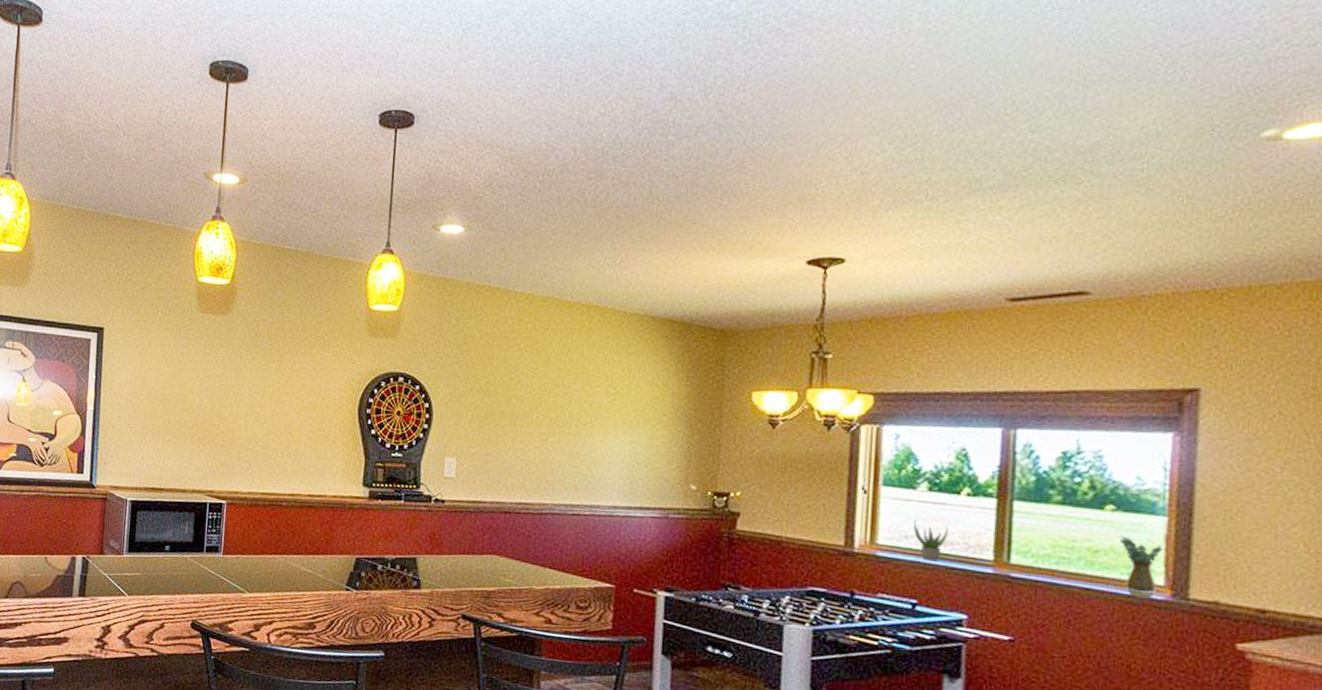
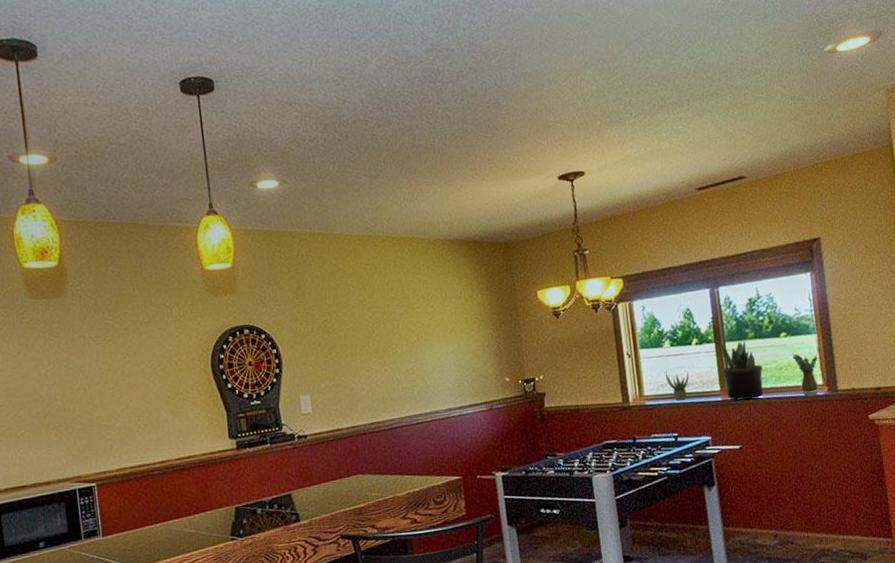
planter: none [1001,500,1068,582] -> present [721,341,764,400]

